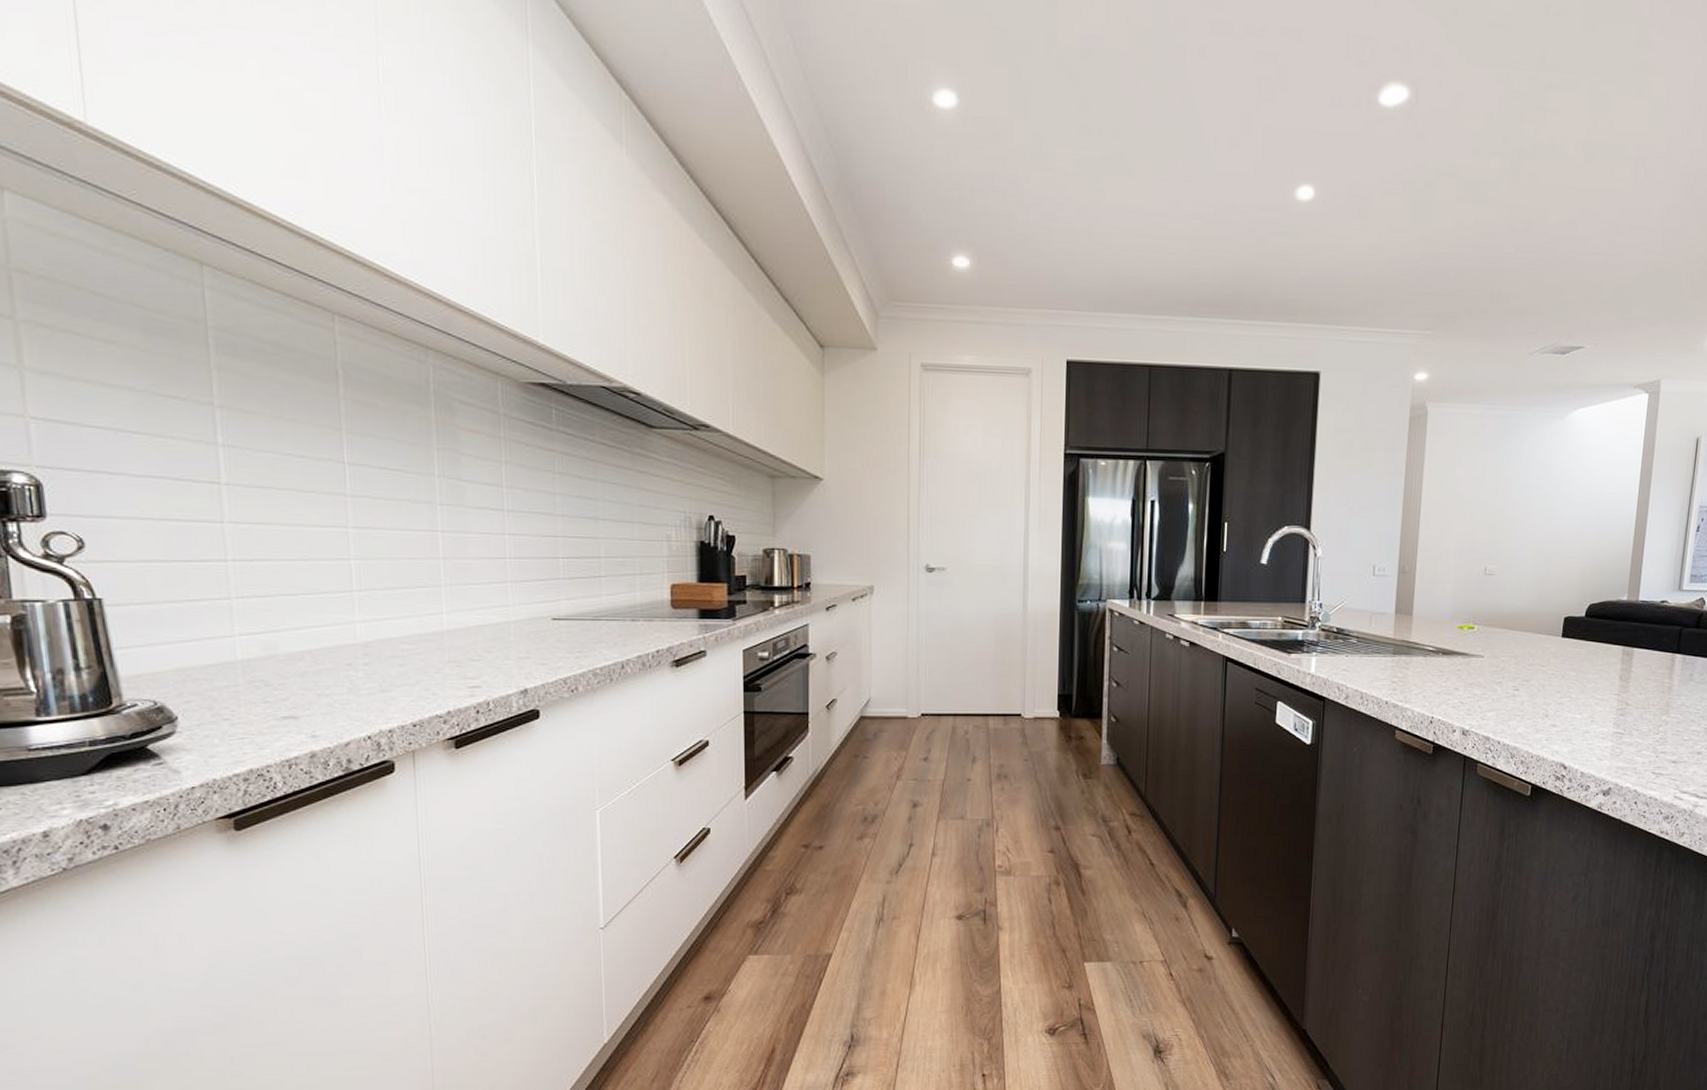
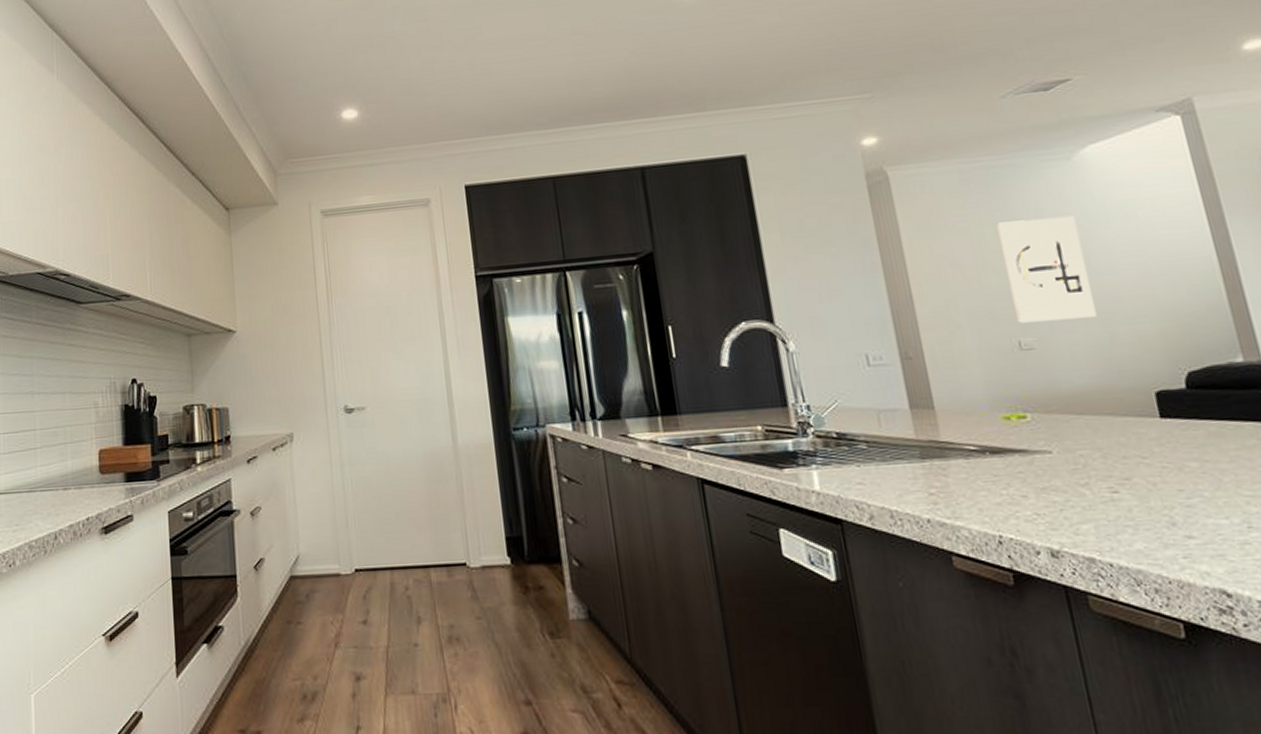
wall art: none [1488,466,1552,554] -> present [996,215,1097,323]

